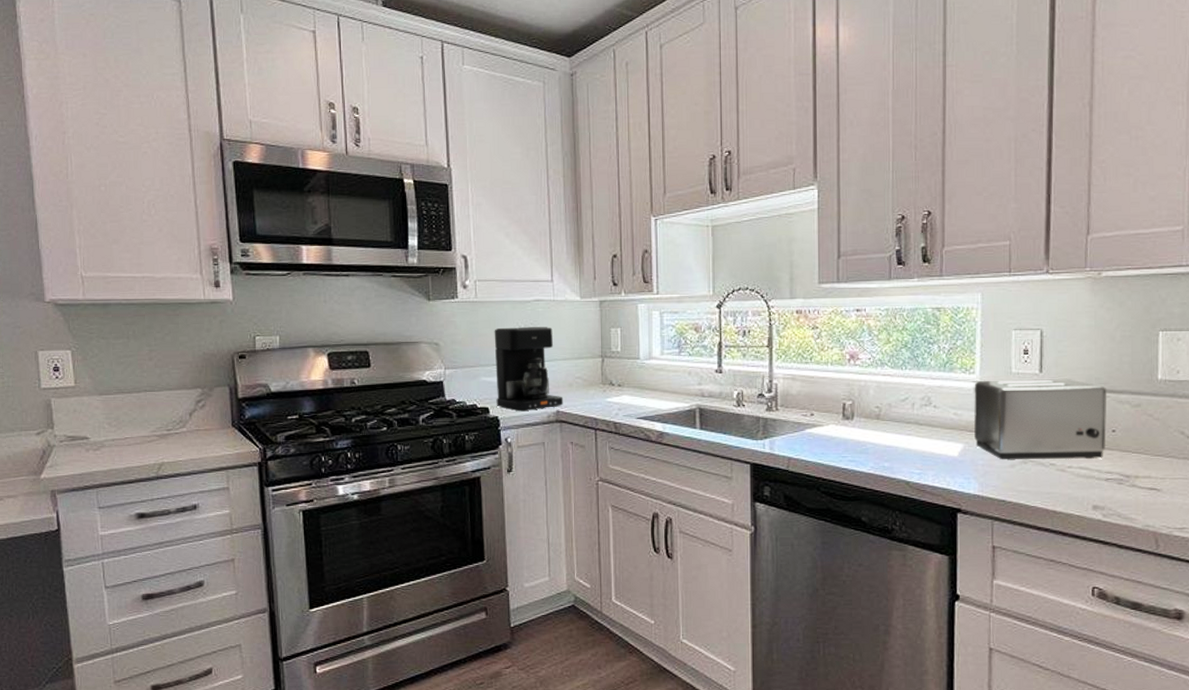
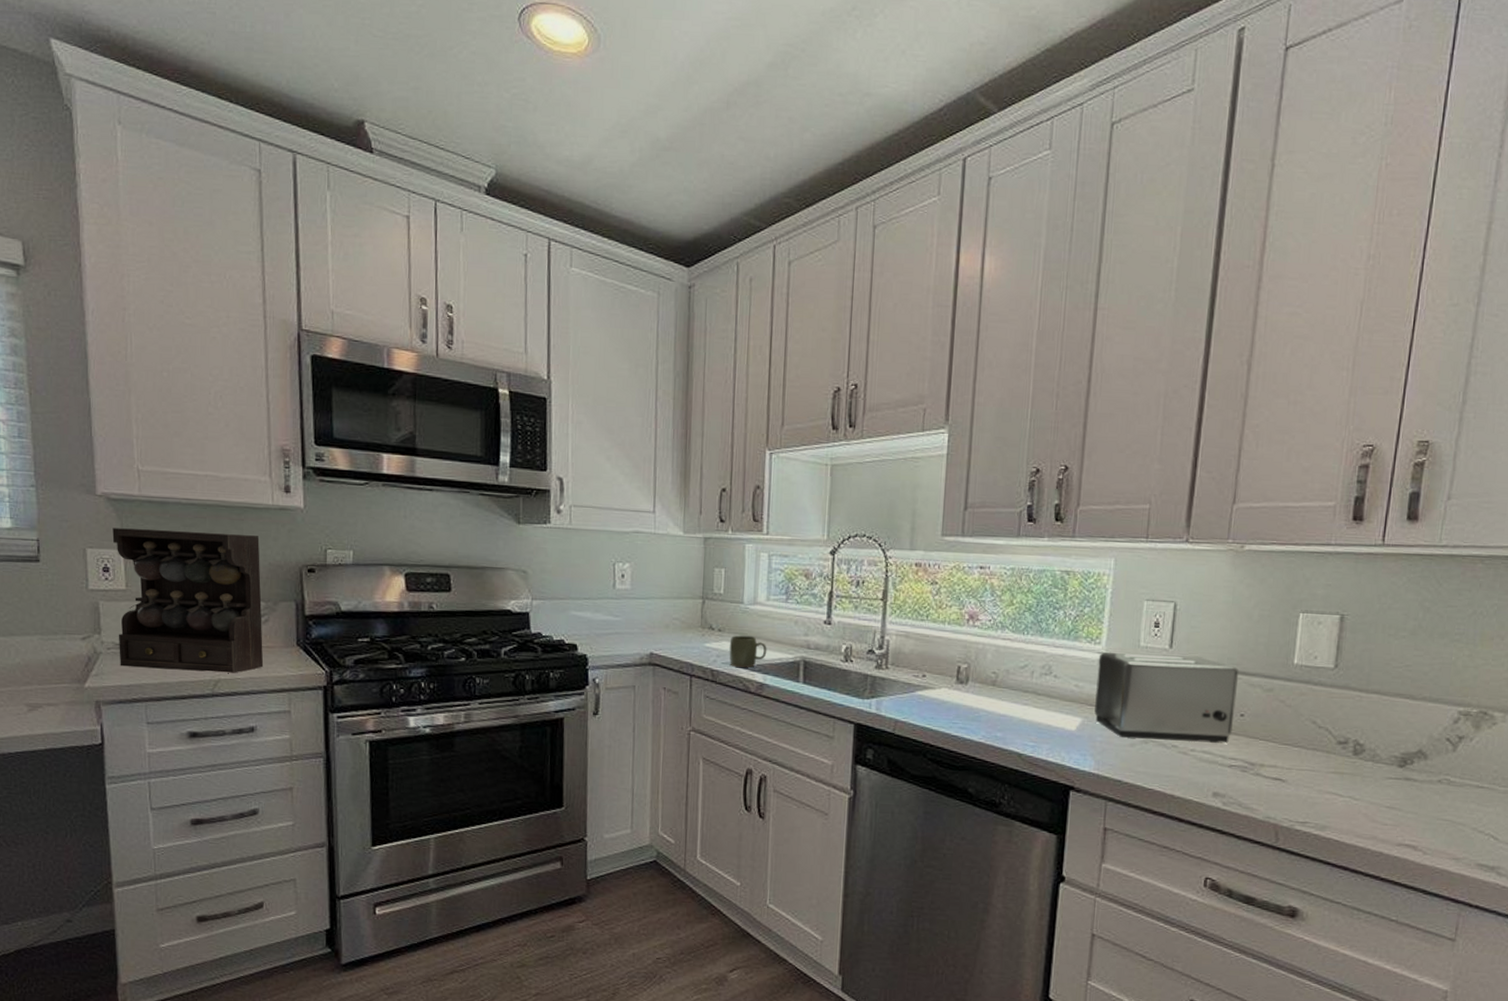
spice rack: none [61,328,203,457] -> present [112,528,264,673]
coffee maker: present [494,327,564,412] -> none [585,559,659,651]
mug: none [629,388,665,418] -> present [729,635,767,668]

